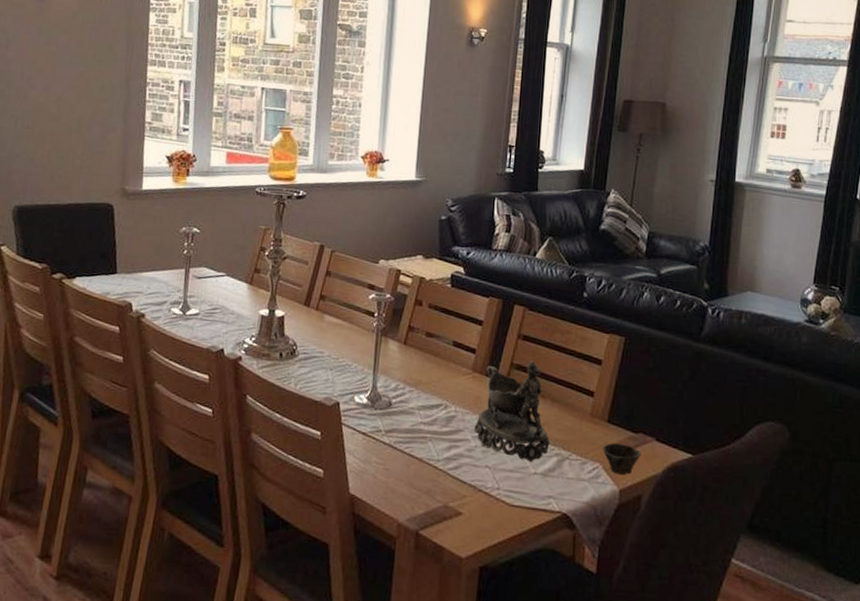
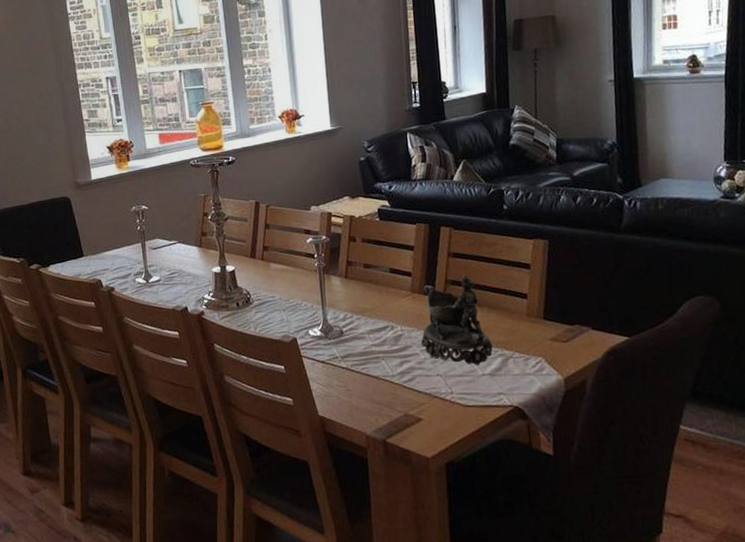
cup: present [602,443,641,475] -> none [542,337,580,365]

